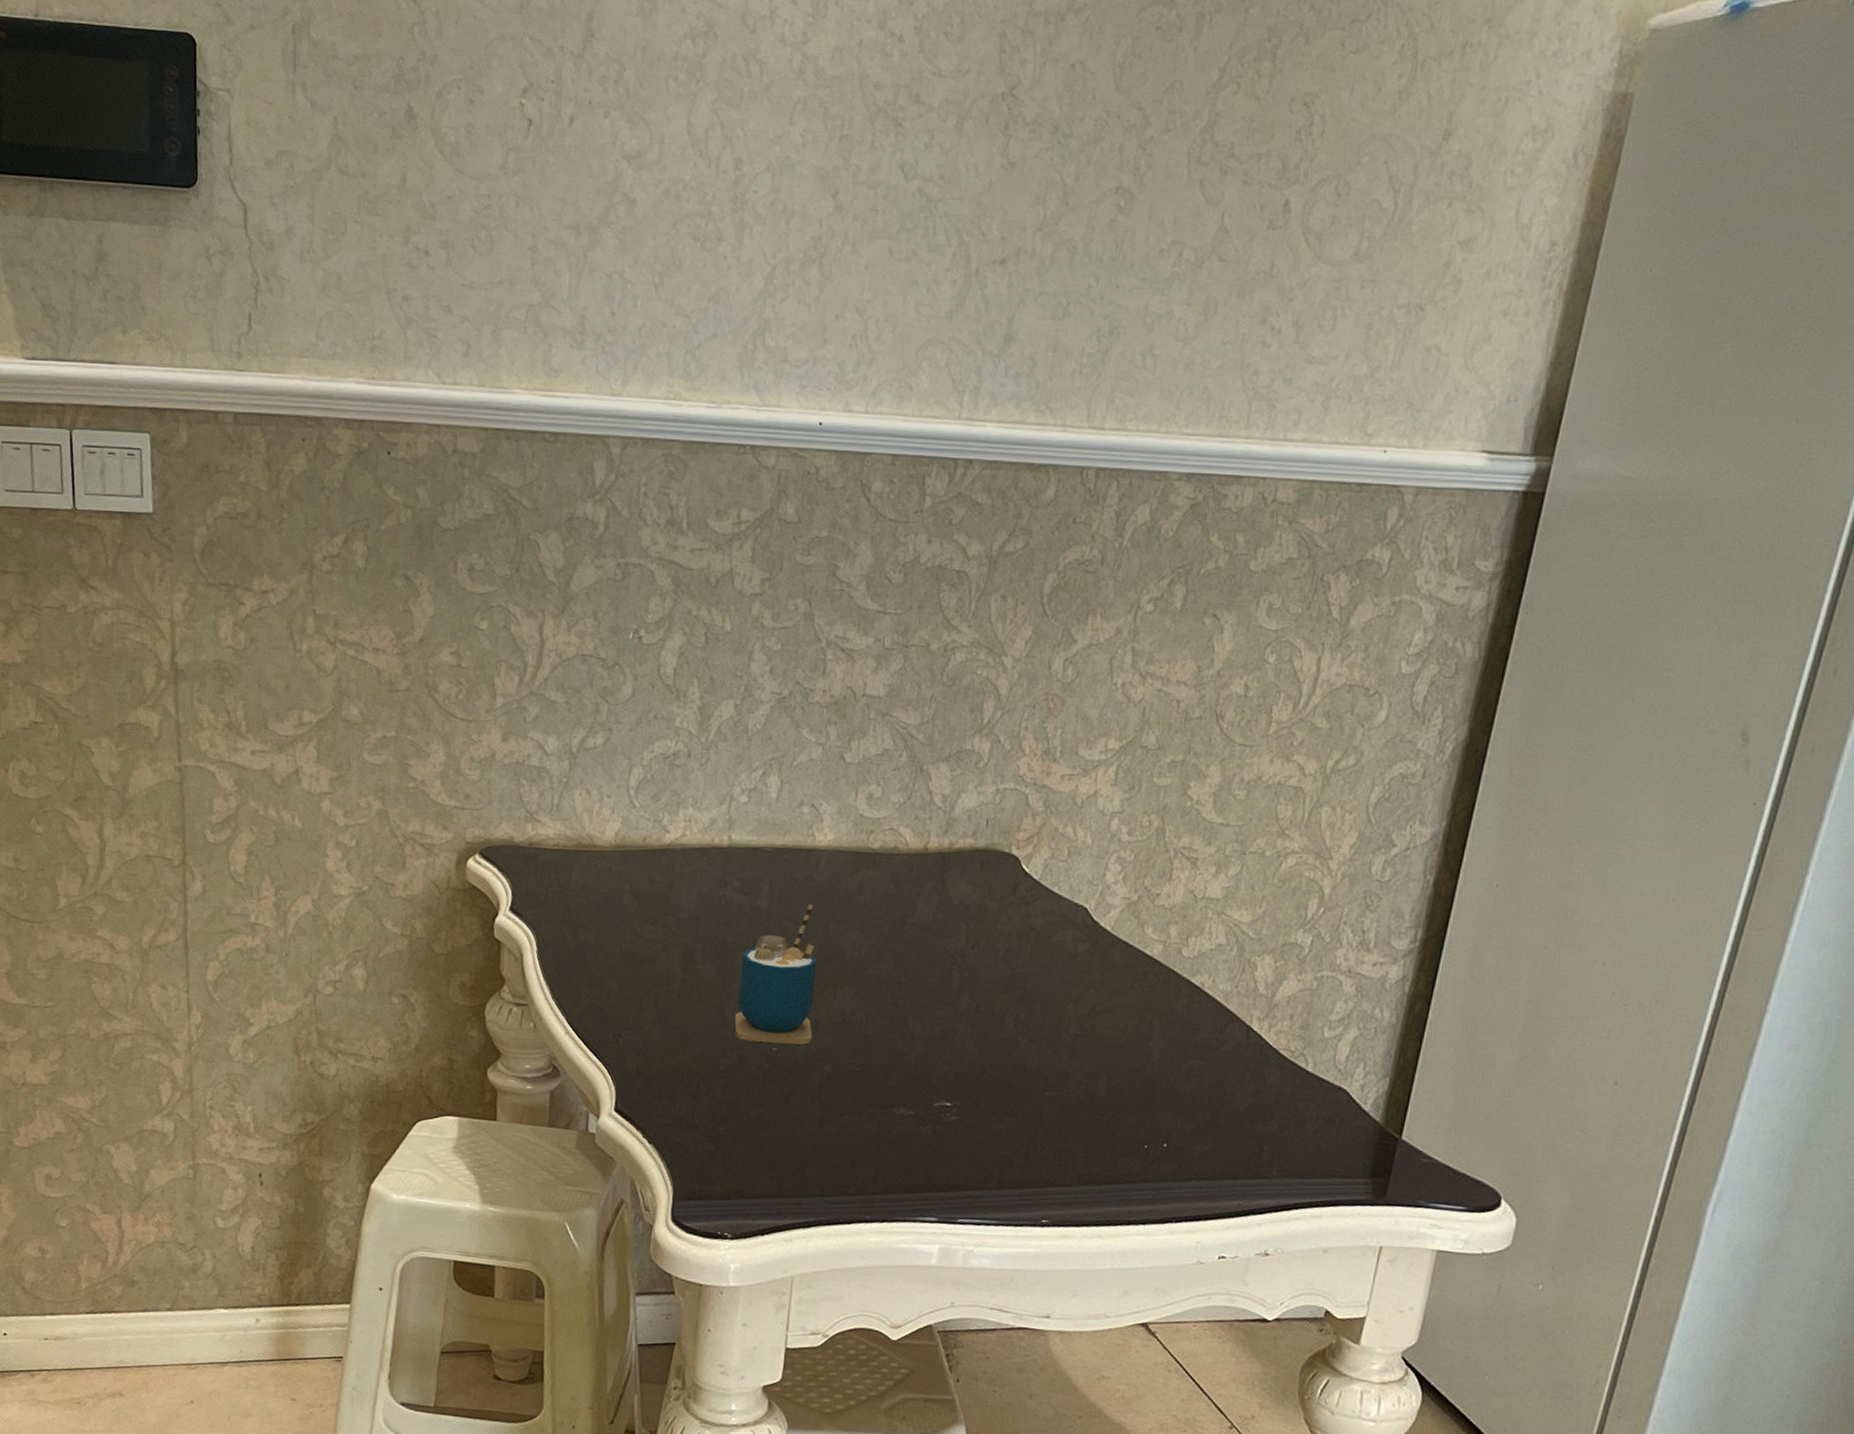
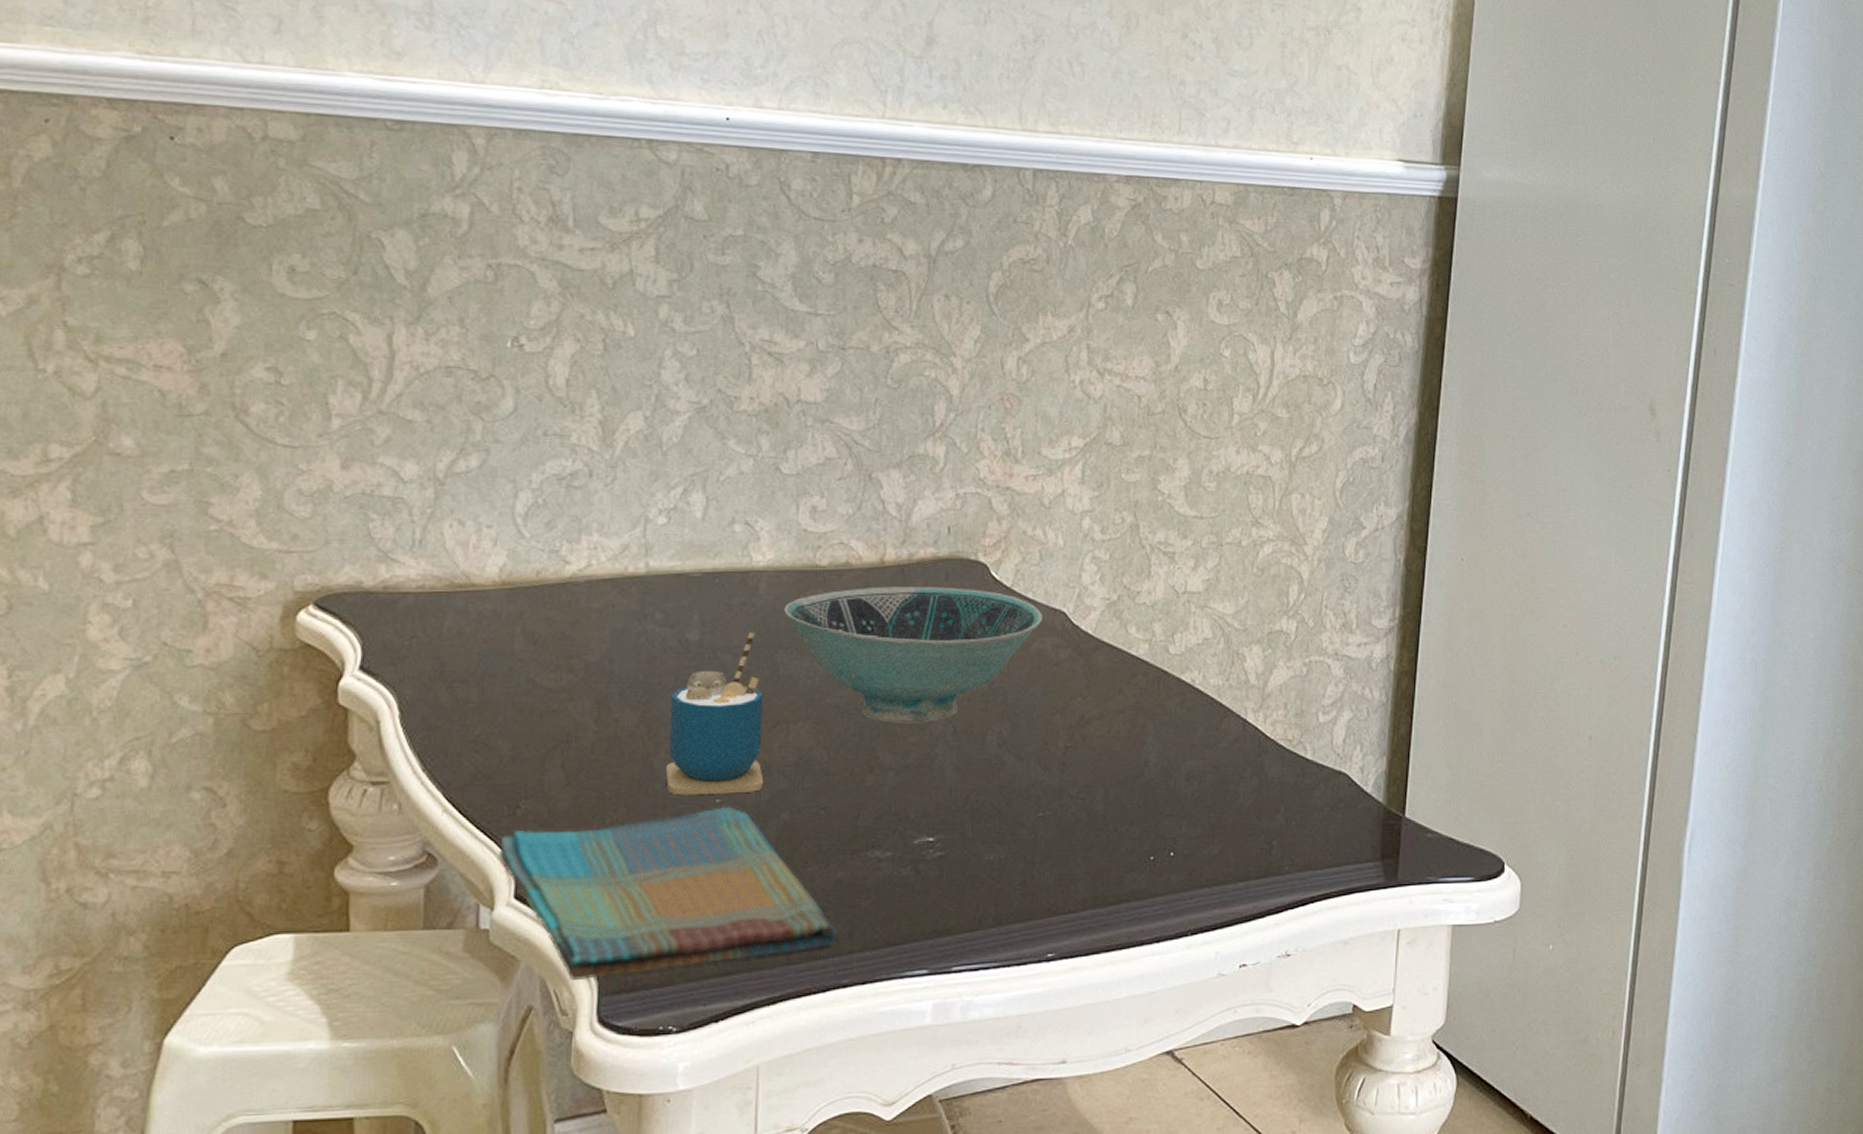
dish towel: none [604,1054,864,1187] -> present [499,806,837,980]
bowl: none [839,871,1066,999] -> present [784,586,1042,723]

